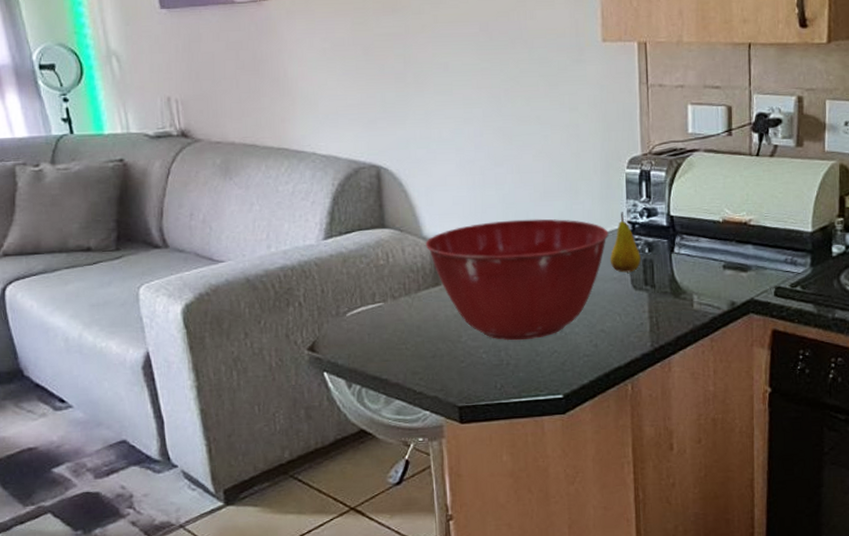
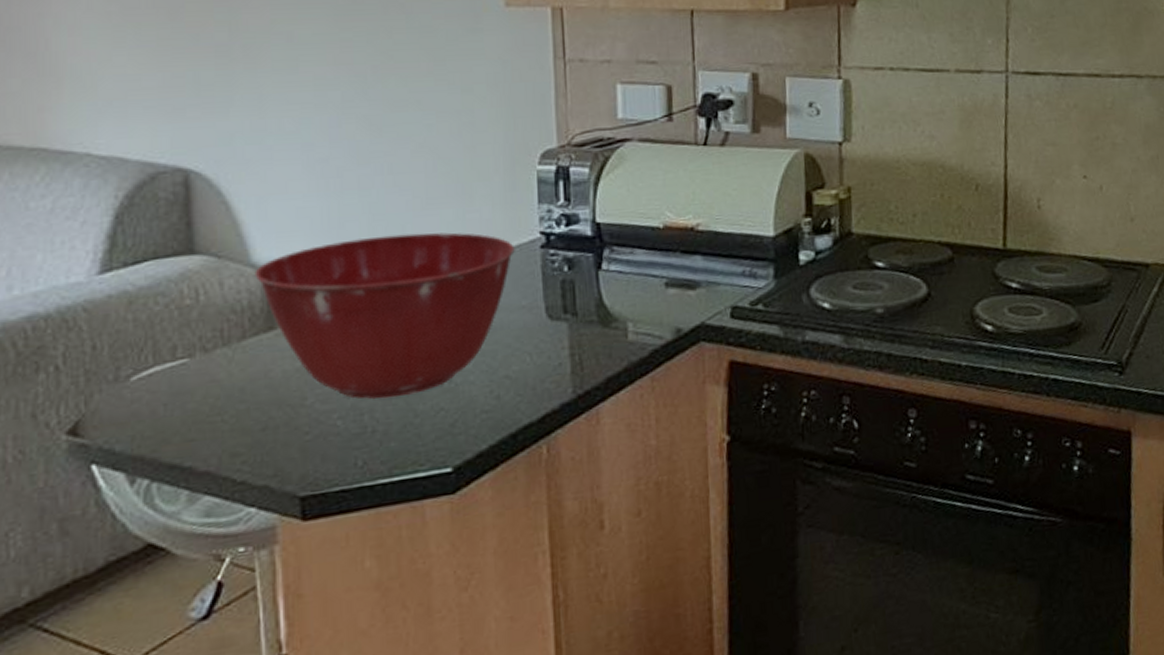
fruit: present [610,212,641,273] -> none [516,220,558,299]

